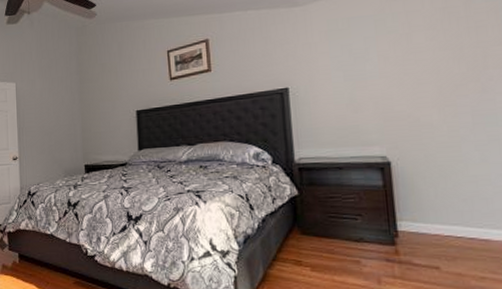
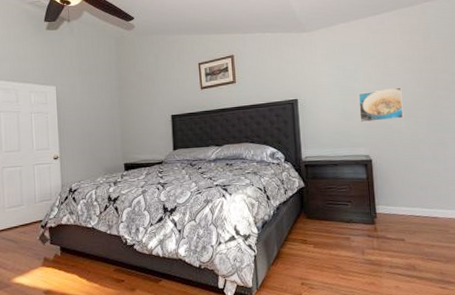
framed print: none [370,68,437,115] -> present [358,87,404,123]

